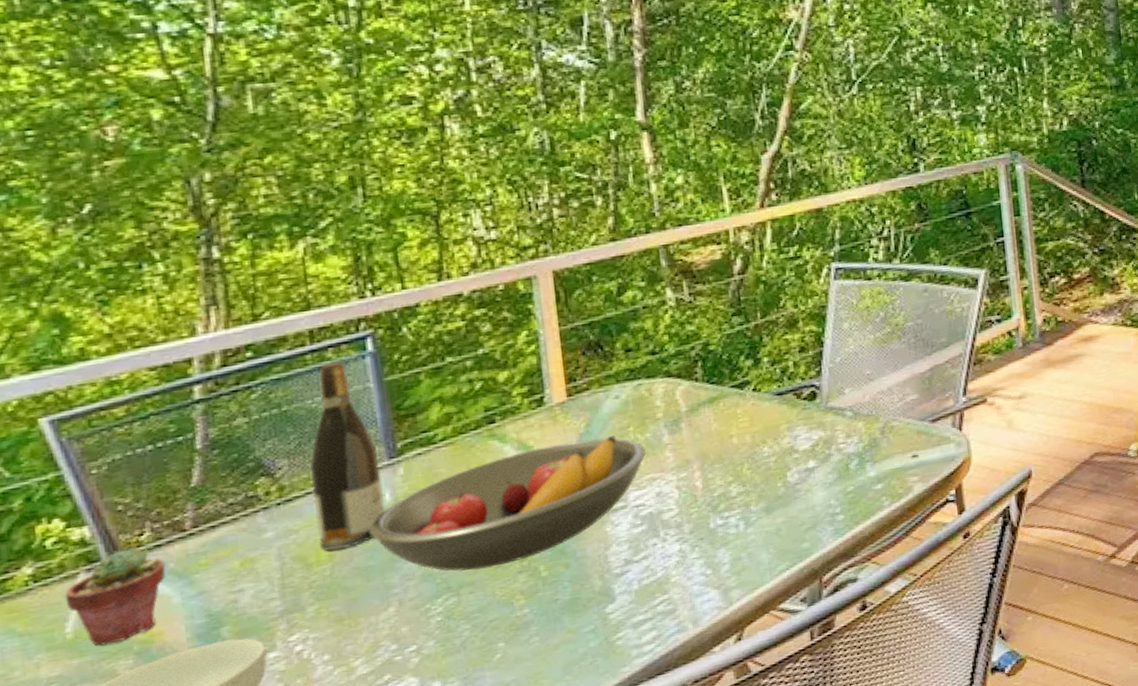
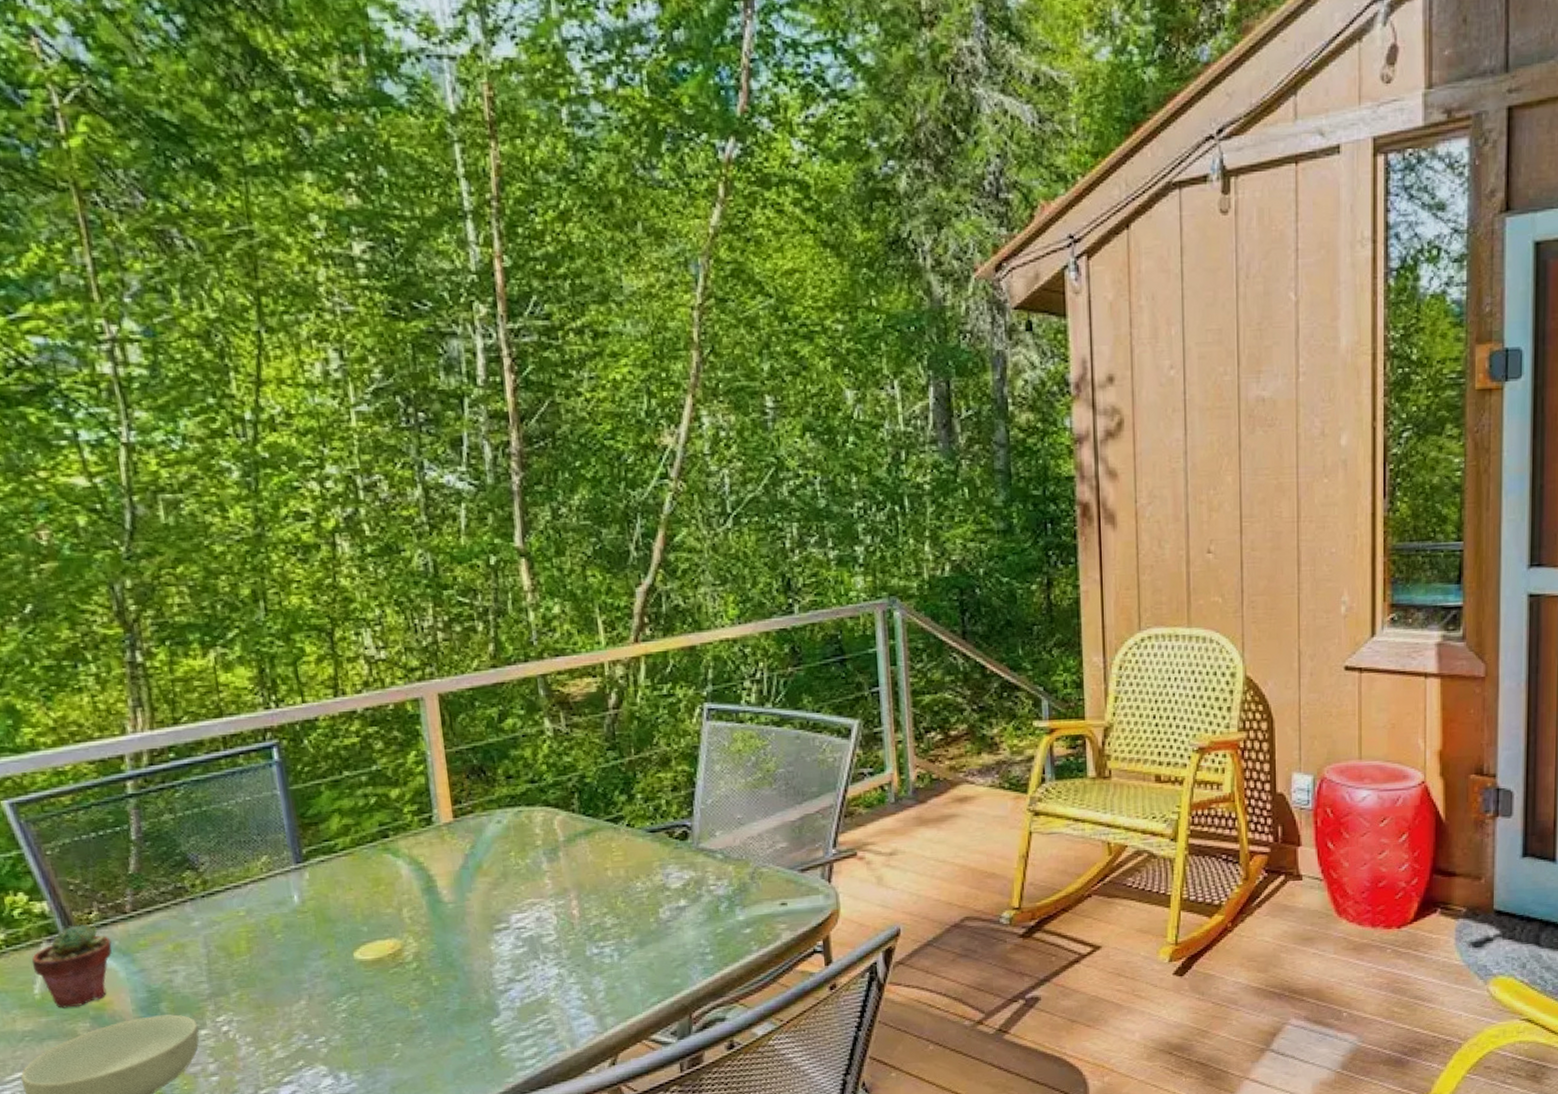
wine bottle: present [309,361,386,551] -> none [227,768,295,943]
fruit bowl: present [369,436,646,571] -> none [281,859,526,974]

